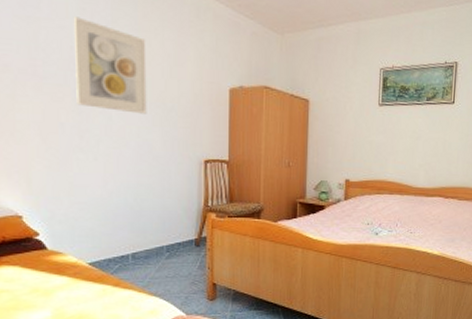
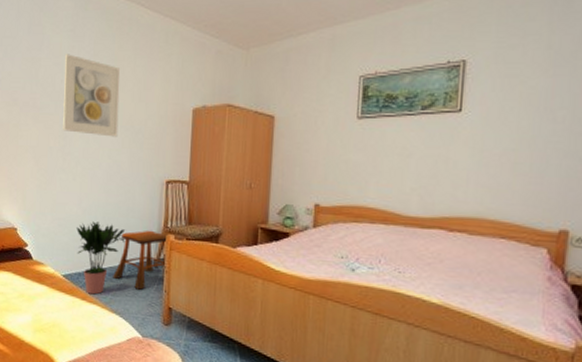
potted plant: none [103,204,162,280] -> present [77,221,126,295]
stool: none [148,210,210,269] -> present [112,230,169,290]

